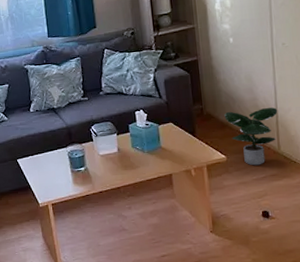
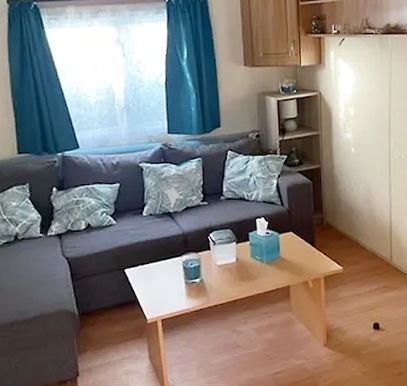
potted plant: present [224,107,278,166] -> none [343,219,392,277]

